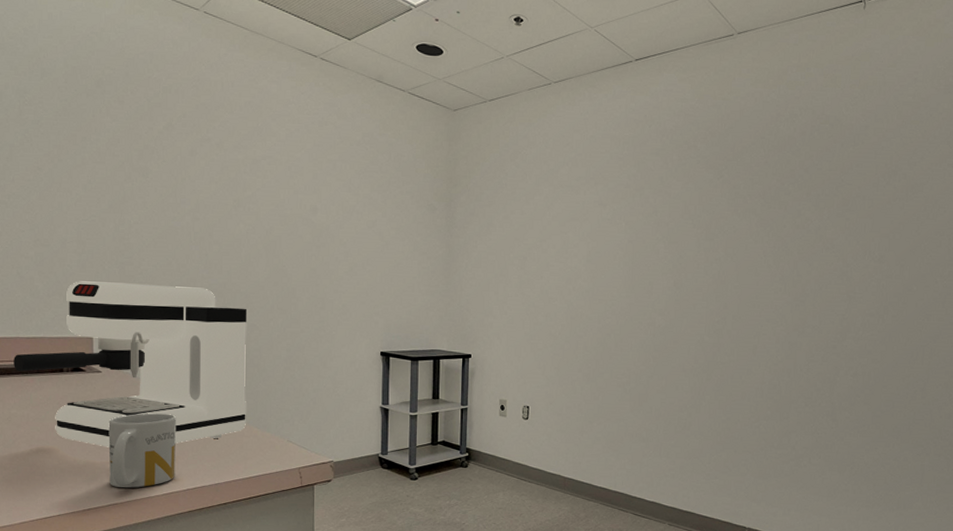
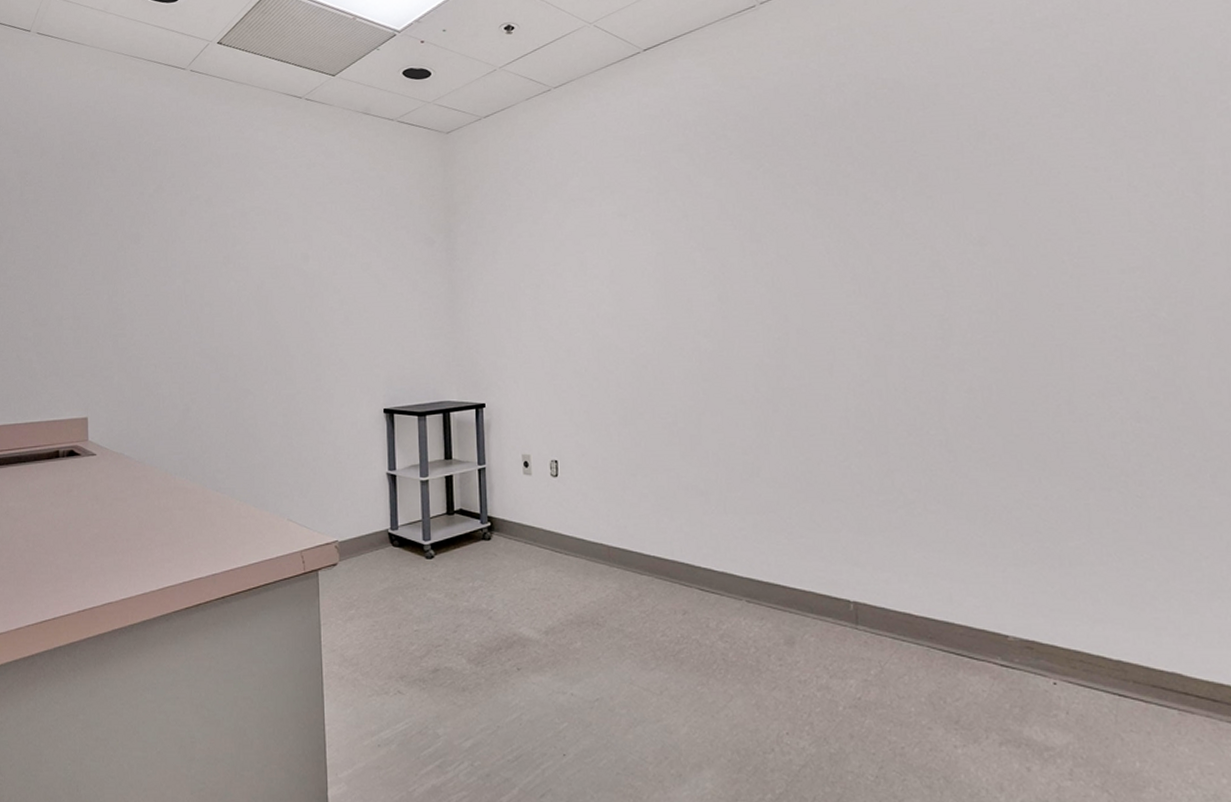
coffee maker: present [14,281,248,448] -> none [12,354,243,539]
mug: present [108,413,177,488] -> none [103,496,172,584]

